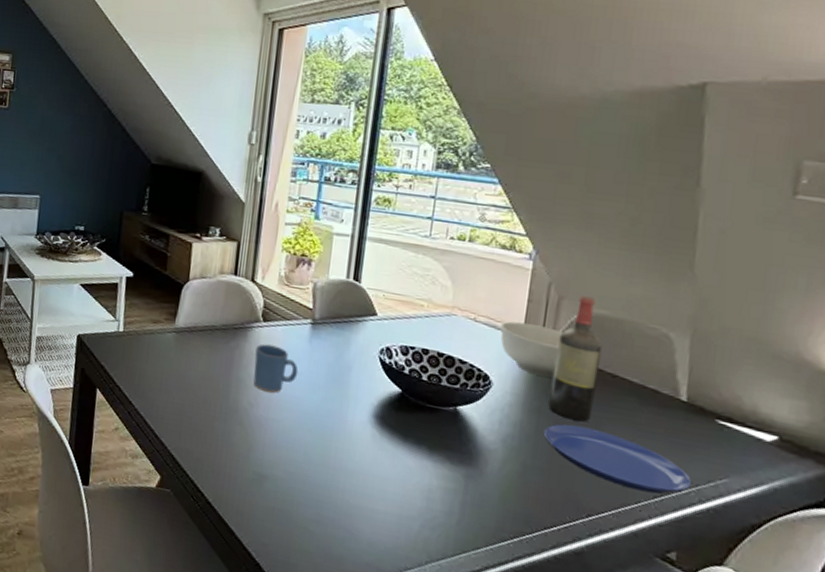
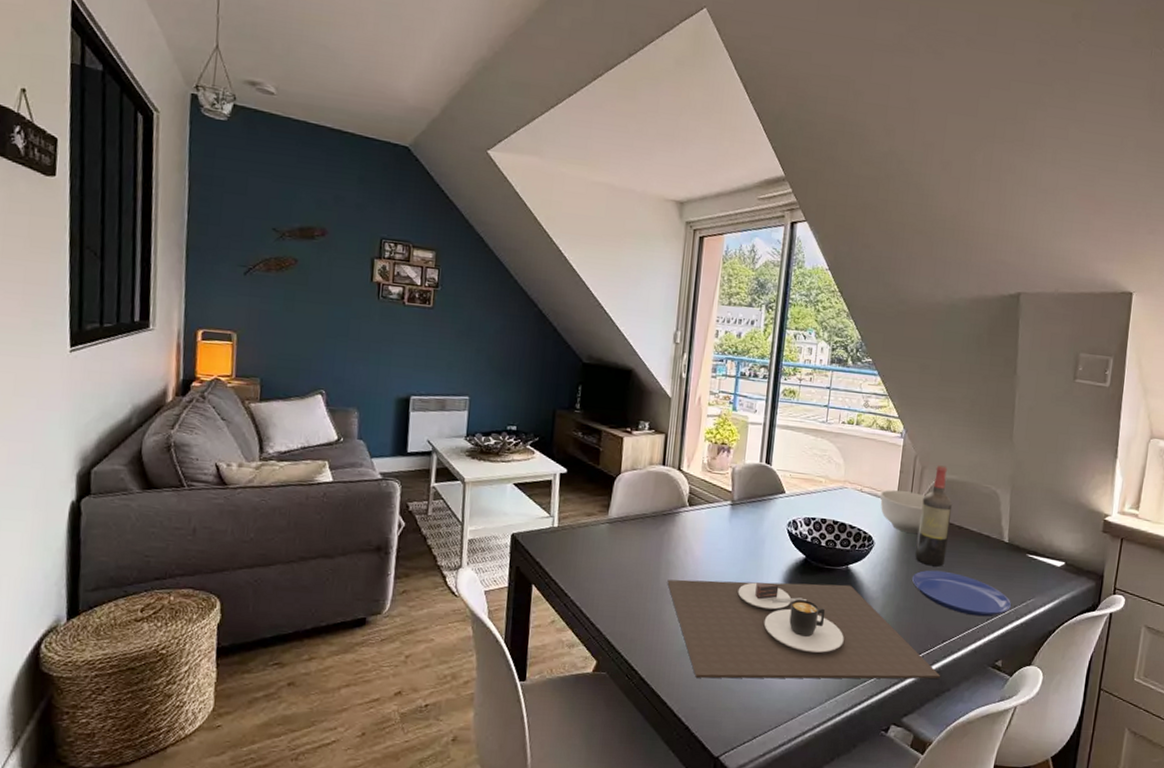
place setting: none [237,399,585,562] -> present [667,579,941,679]
mug: present [253,343,299,393] -> none [681,526,720,570]

